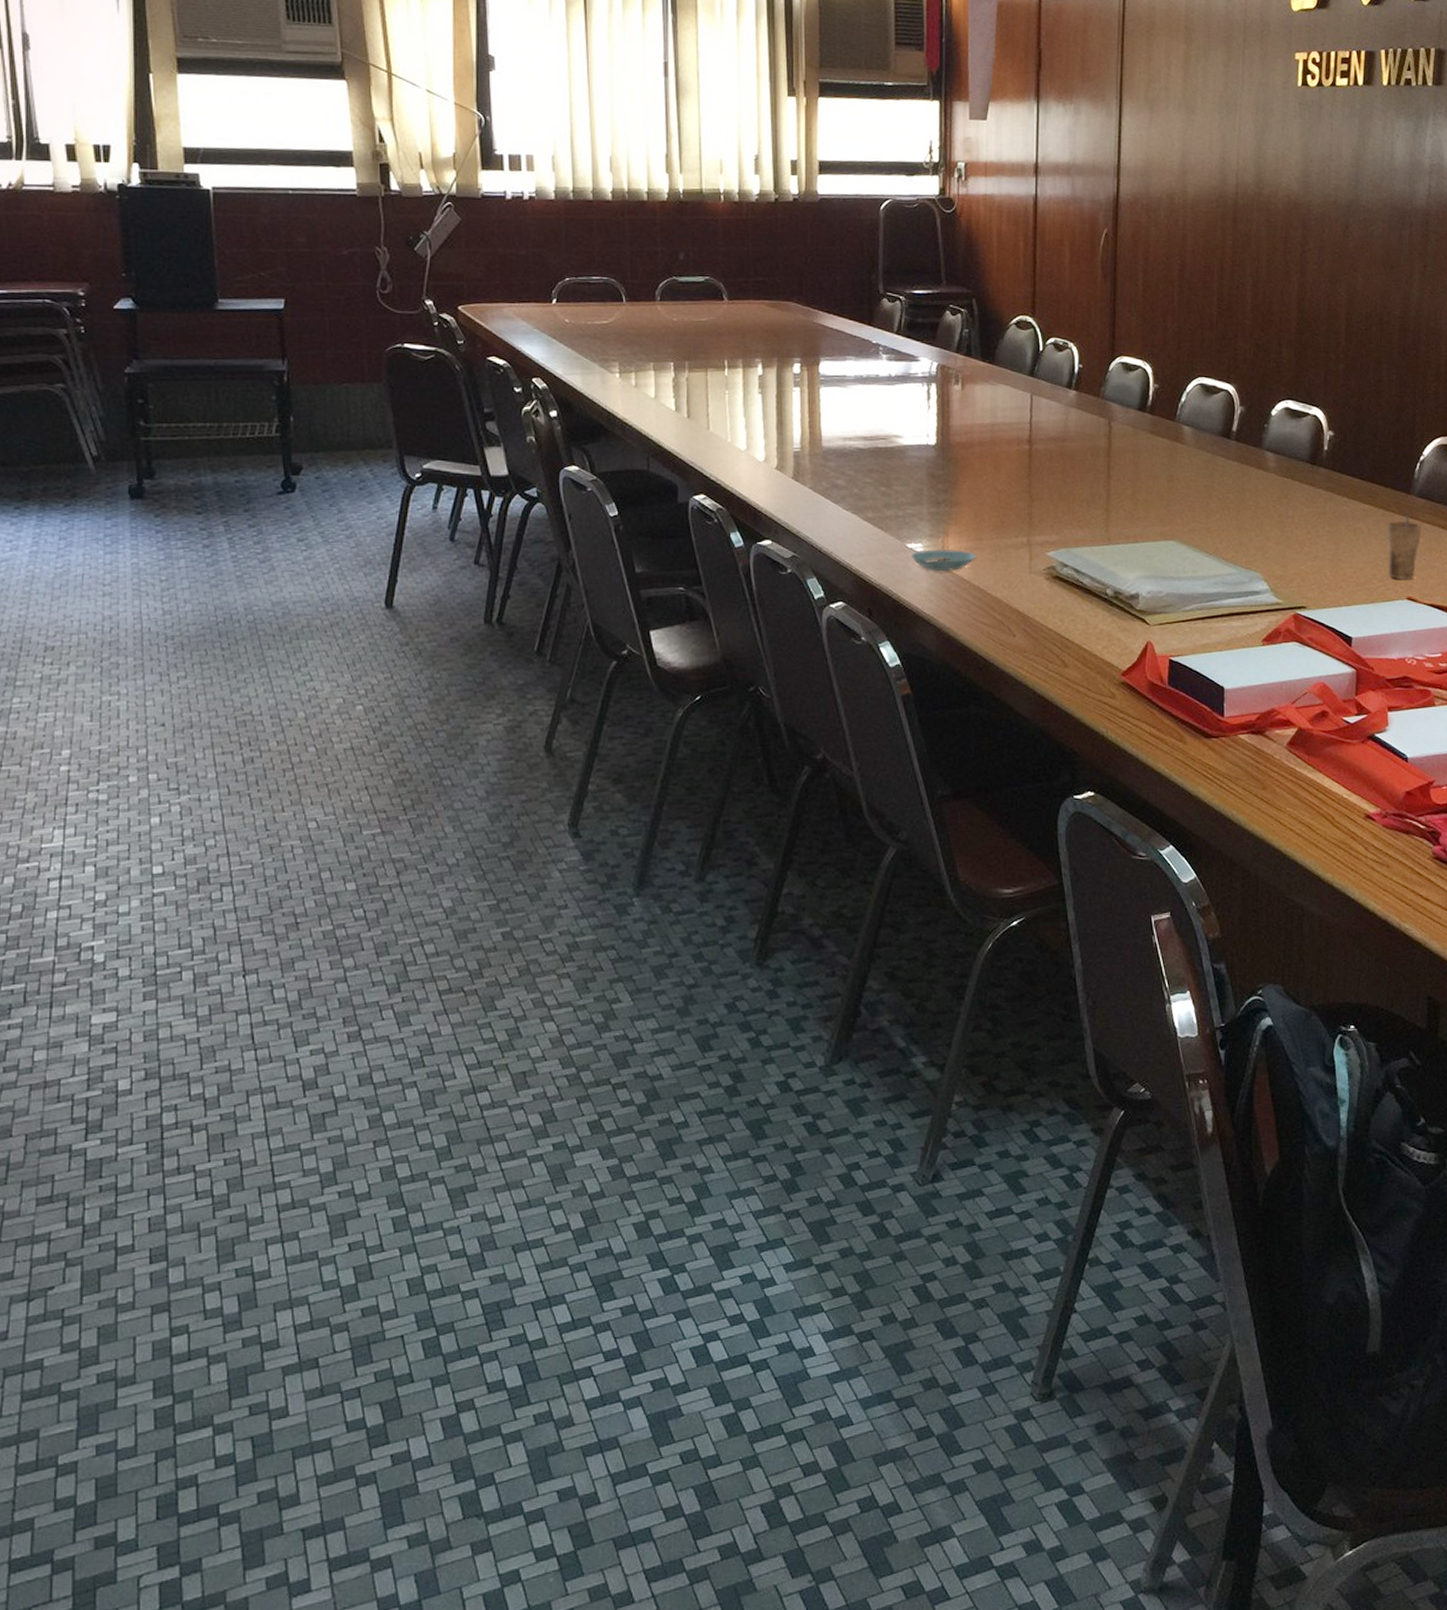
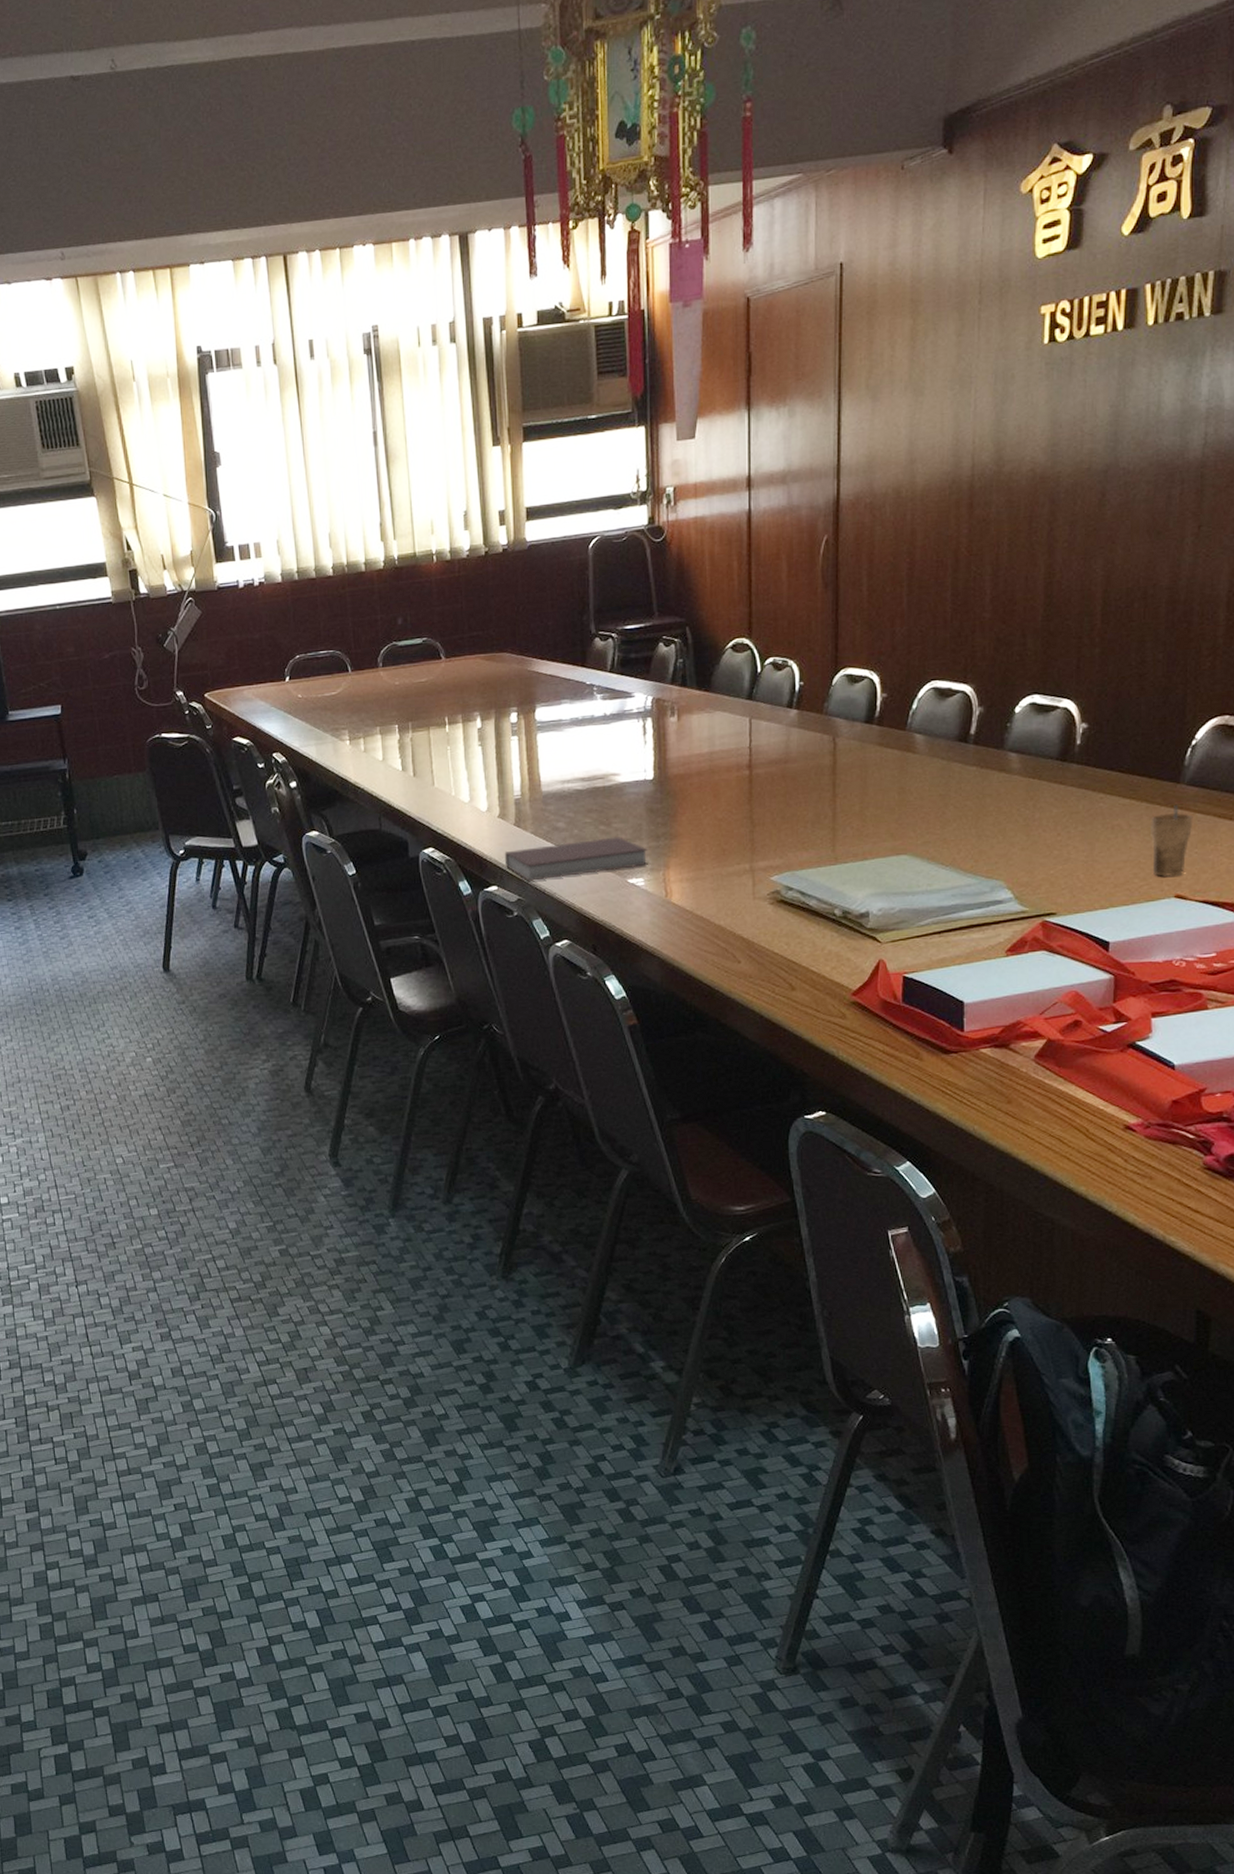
notebook: none [780,499,928,538] -> present [504,837,648,881]
saucer: present [911,549,976,571] -> none [633,881,698,904]

